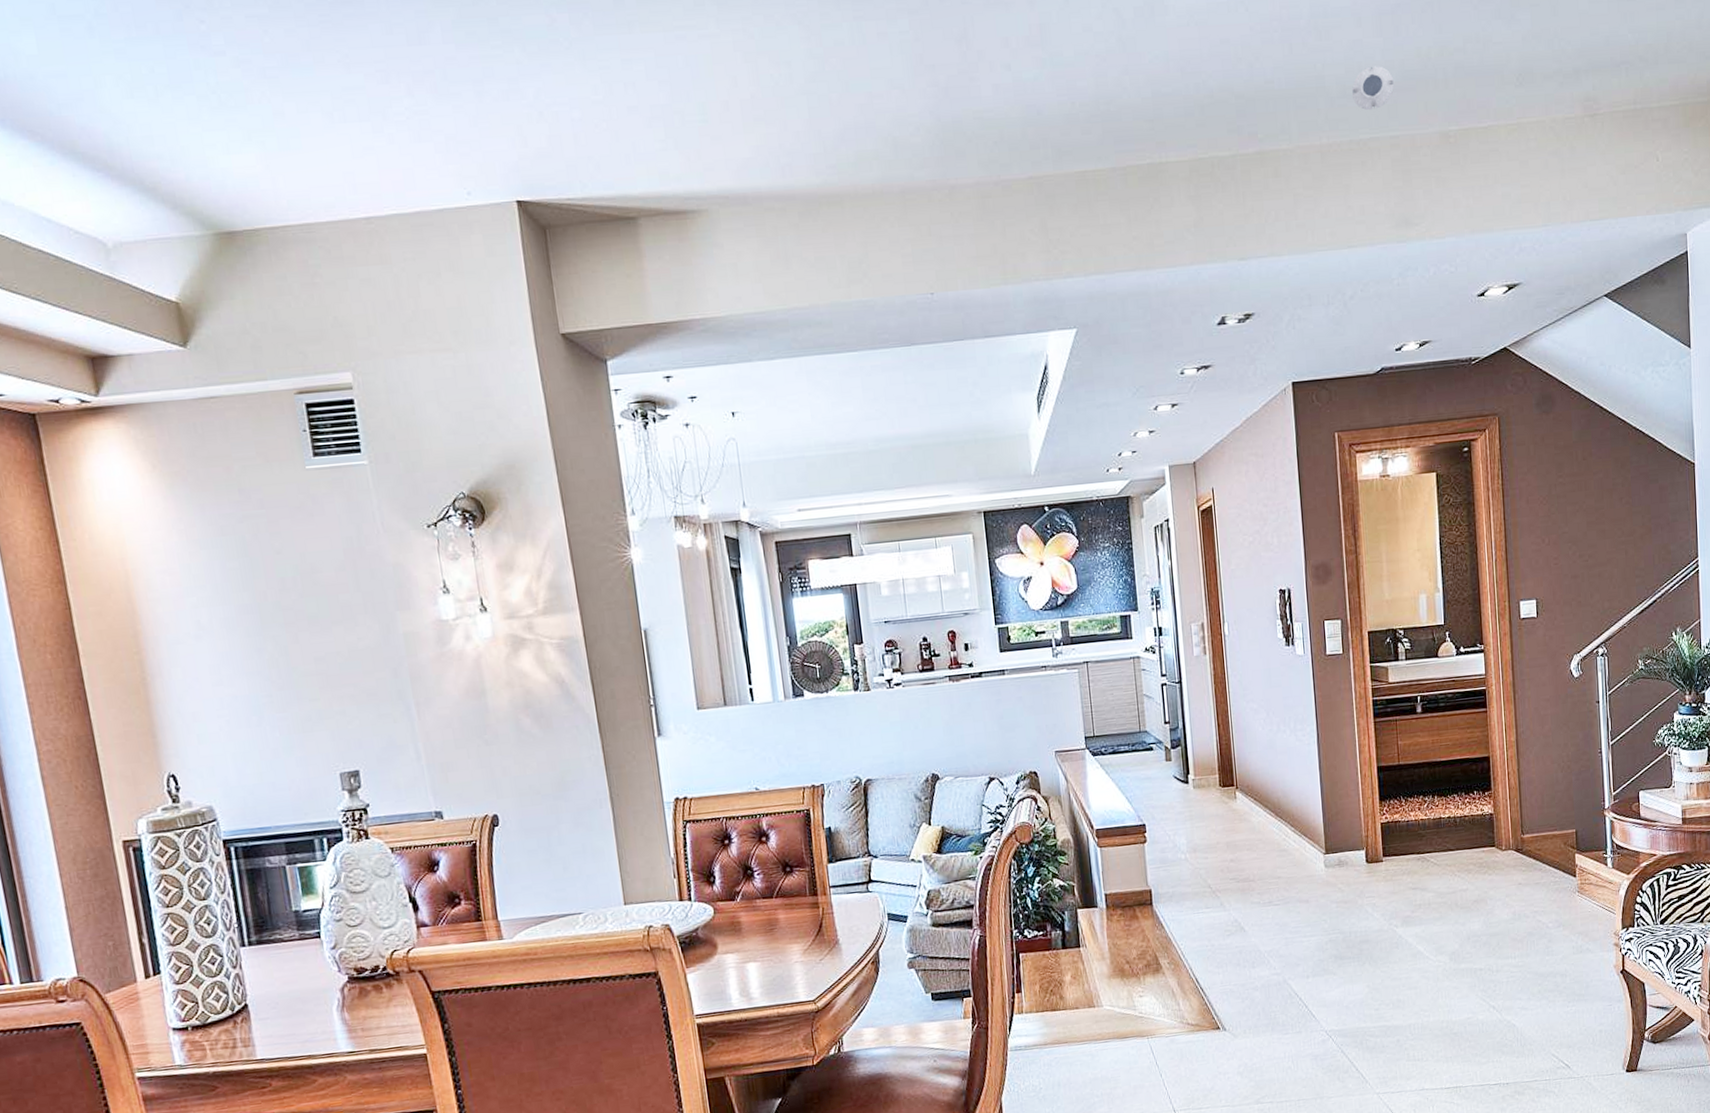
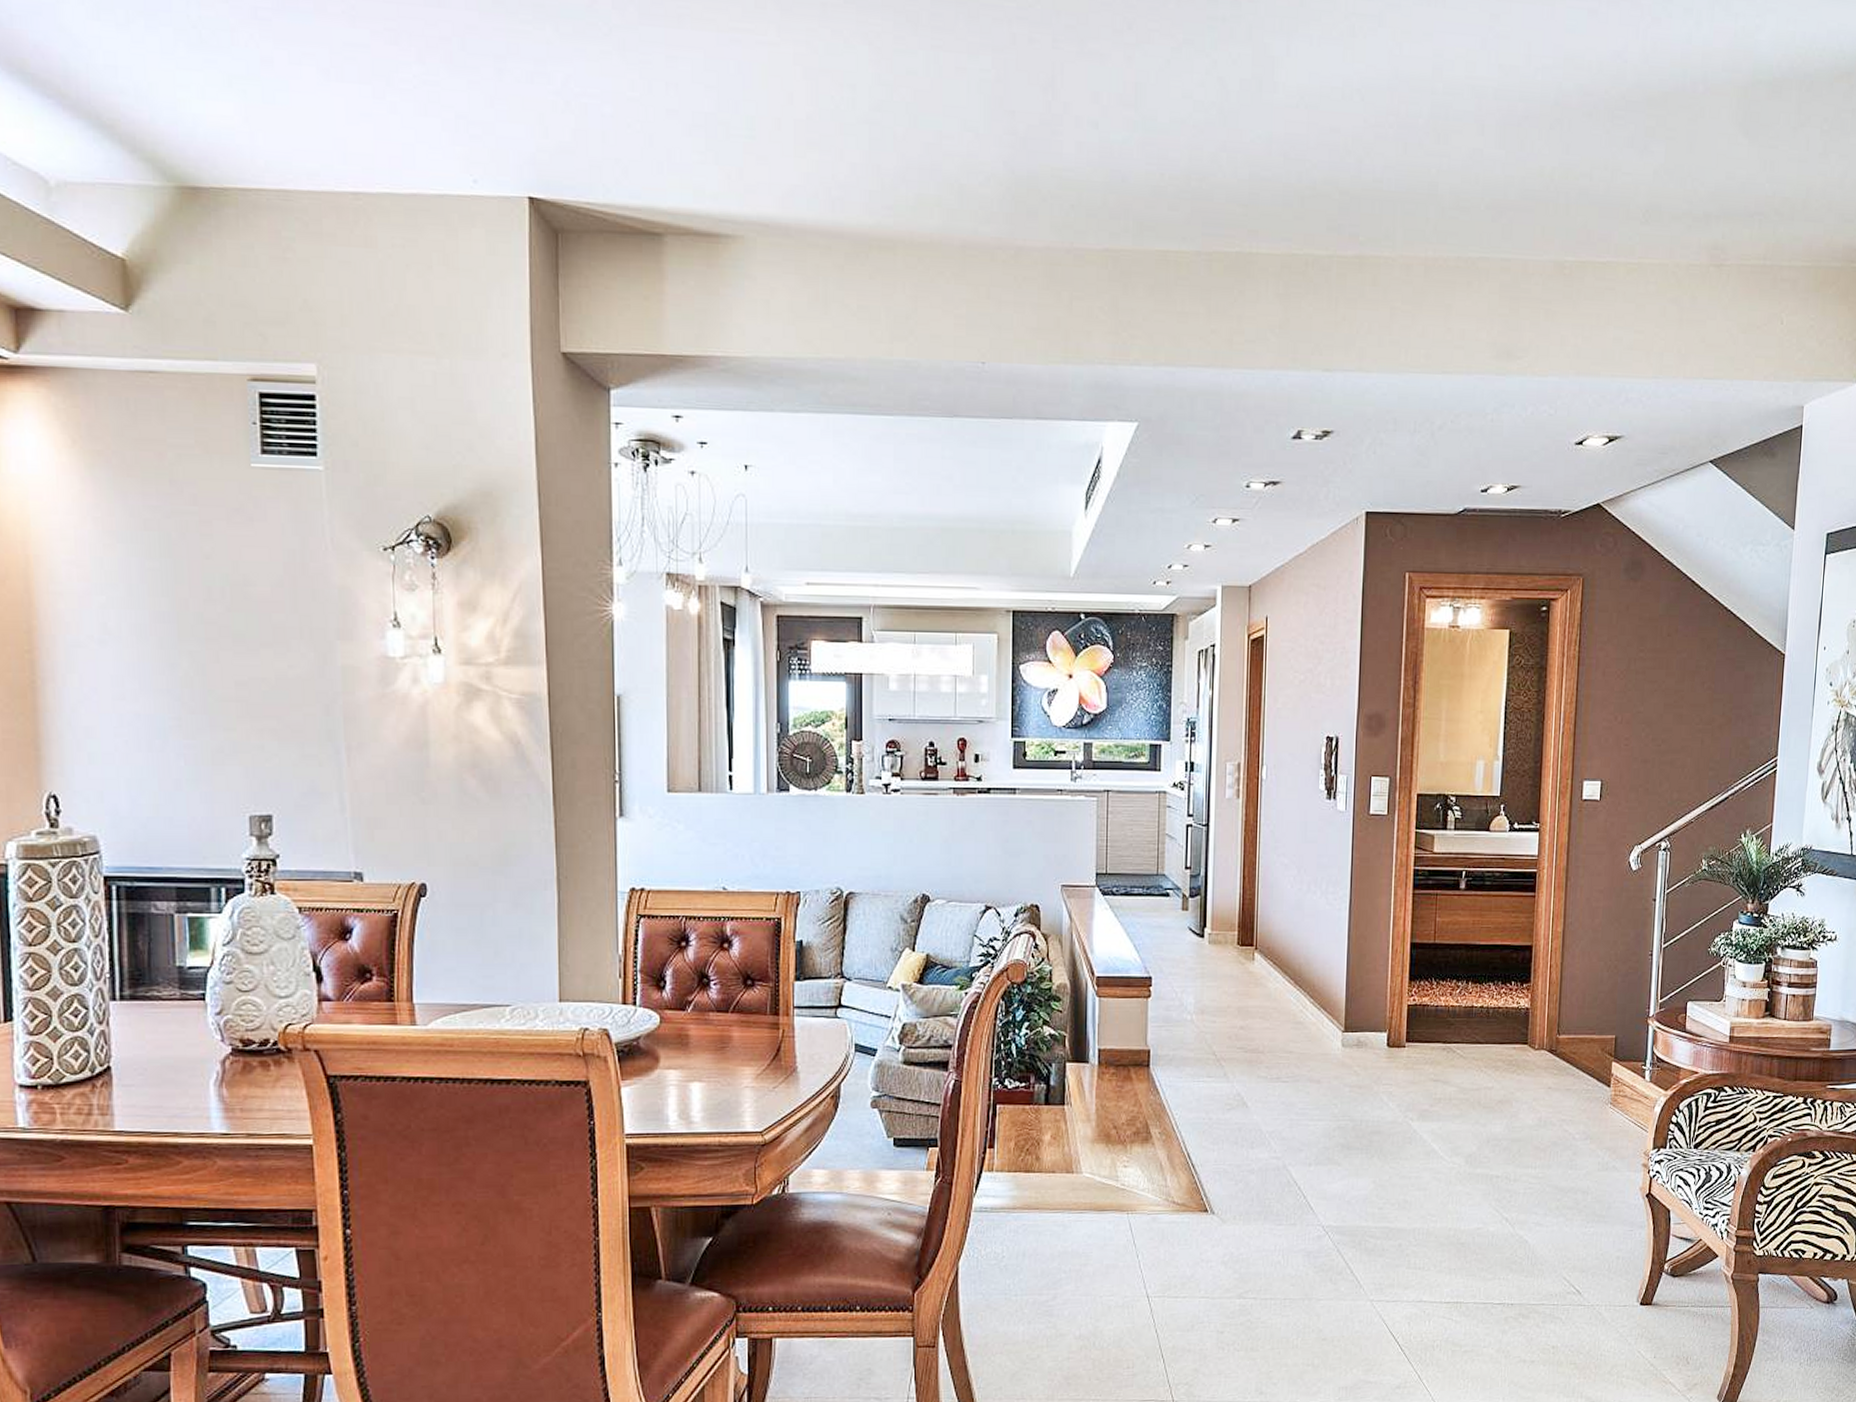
smoke detector: present [1352,66,1394,111] -> none [1466,179,1511,228]

